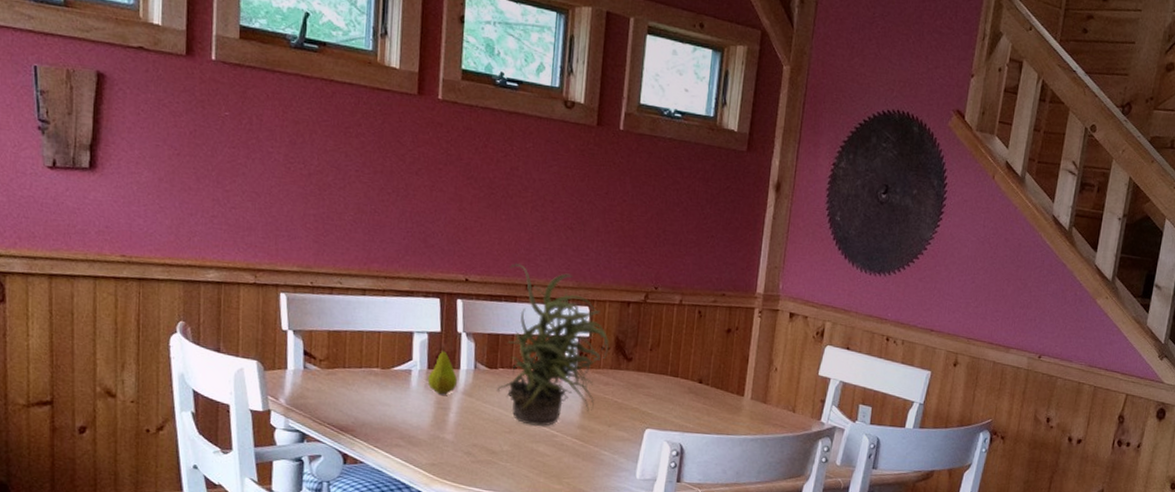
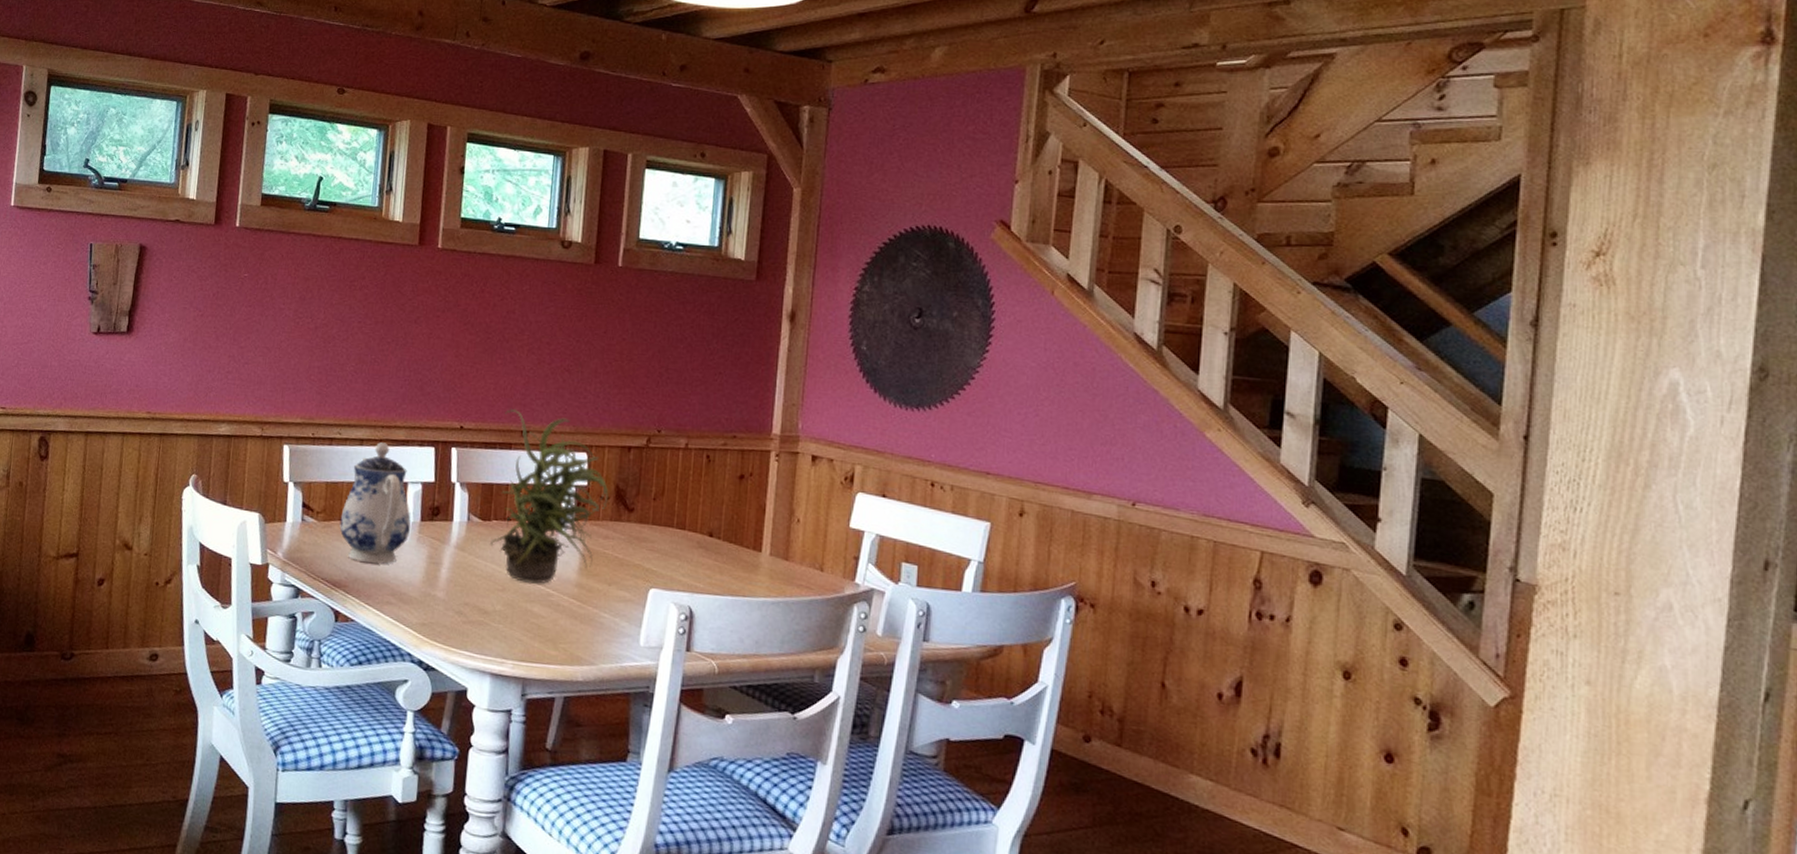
teapot: none [344,292,418,409] -> present [339,442,411,564]
fruit: present [427,344,458,395] -> none [420,495,451,549]

